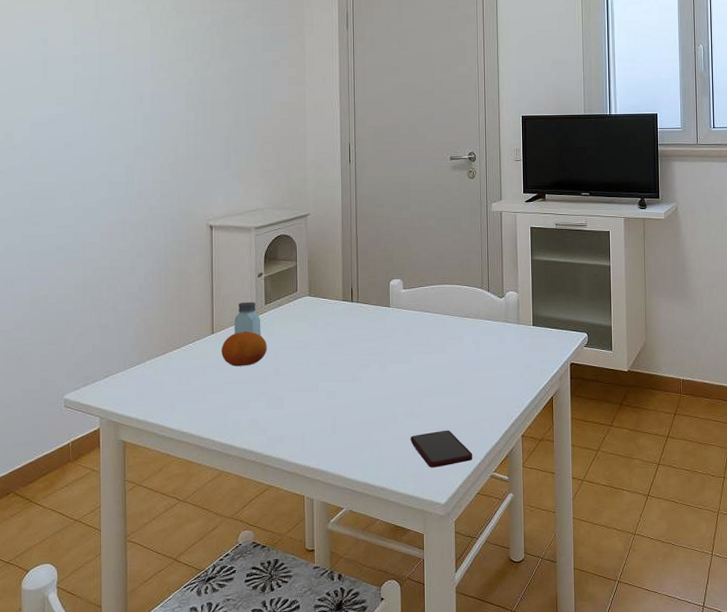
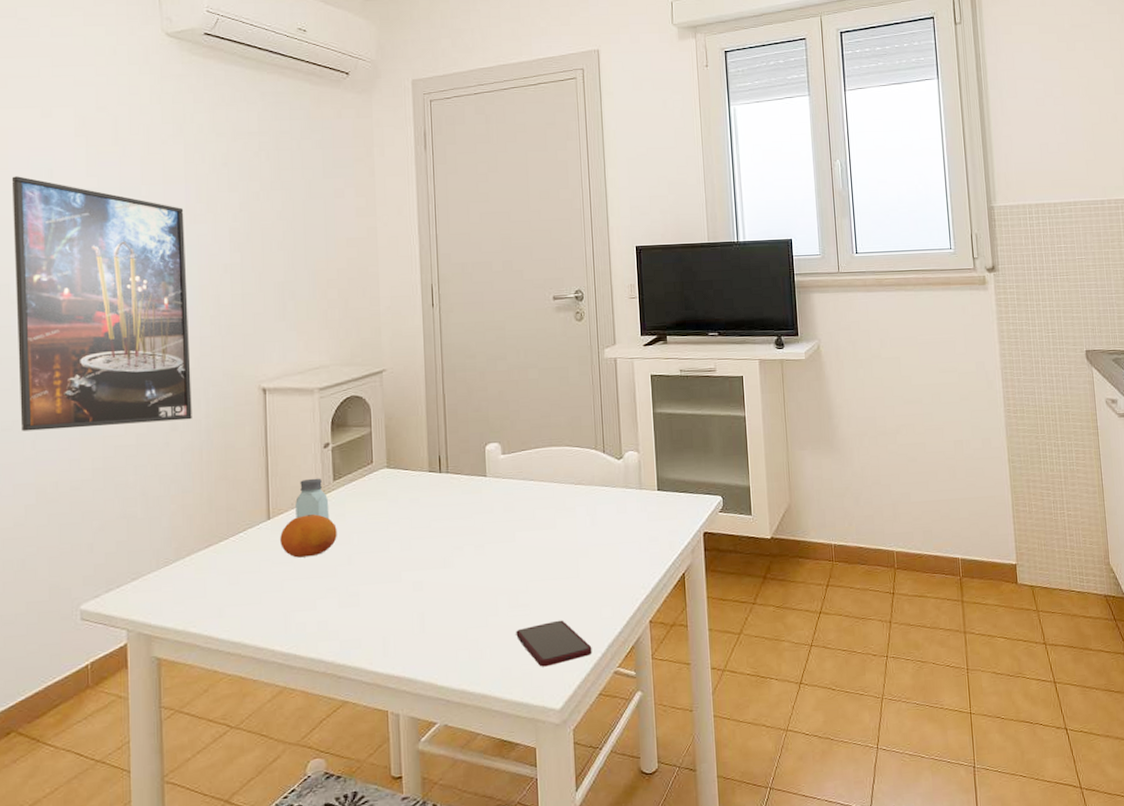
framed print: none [15,44,153,253] -> present [11,176,192,431]

